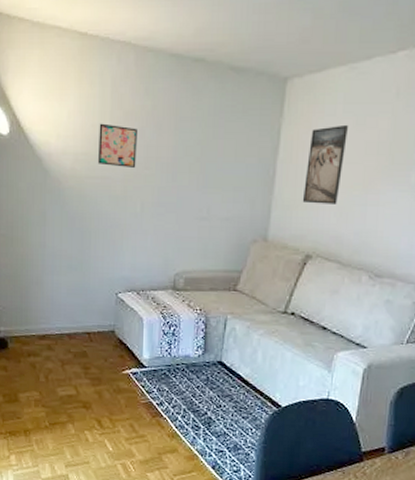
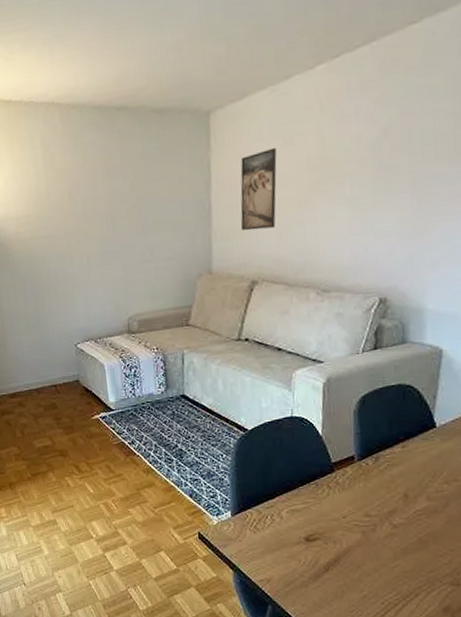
wall art: present [98,123,137,169] -> none [35,184,77,225]

